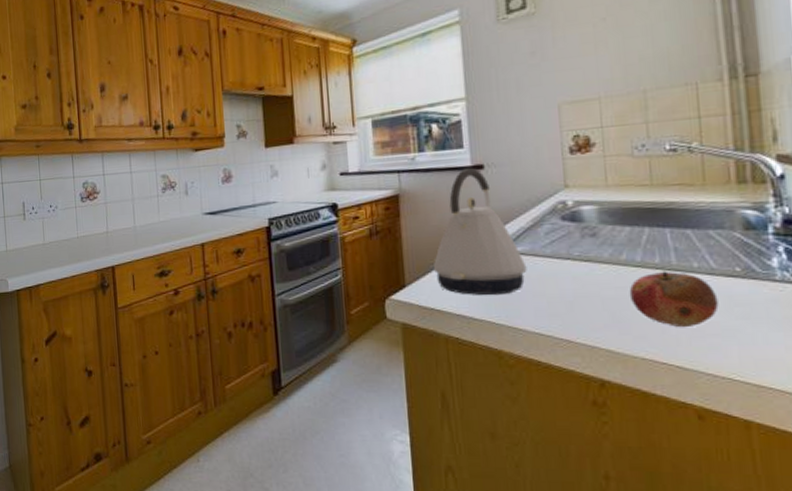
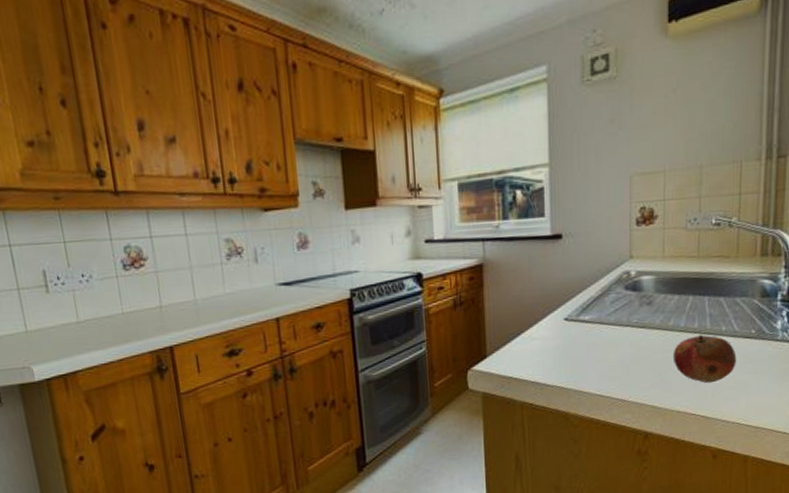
kettle: present [433,167,527,296] -> none [512,236,594,363]

